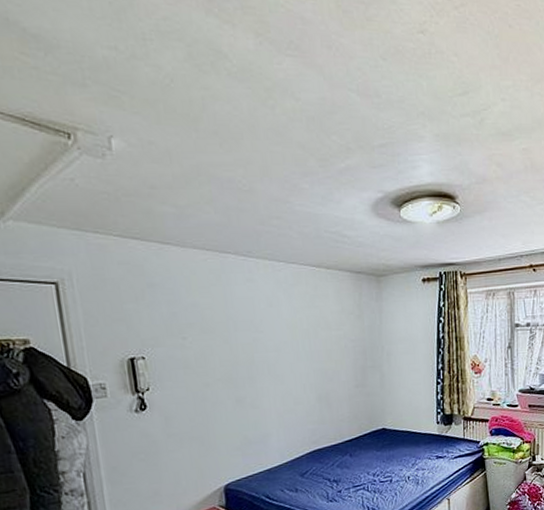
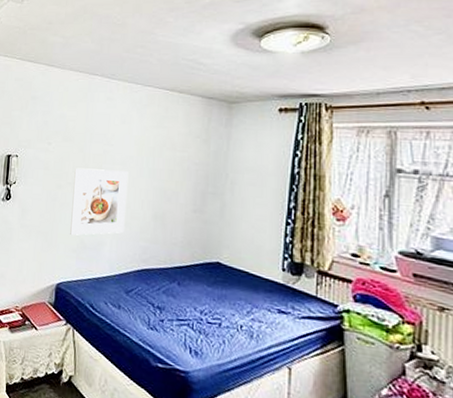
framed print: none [222,357,290,434] -> present [70,167,129,236]

